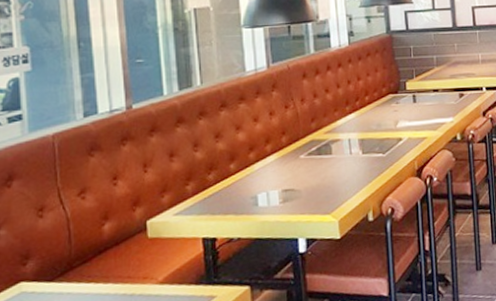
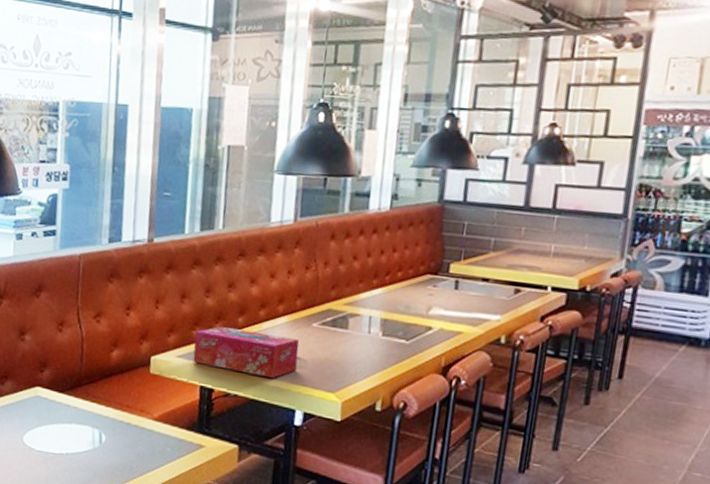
tissue box: none [189,172,292,217] -> present [193,325,300,379]

